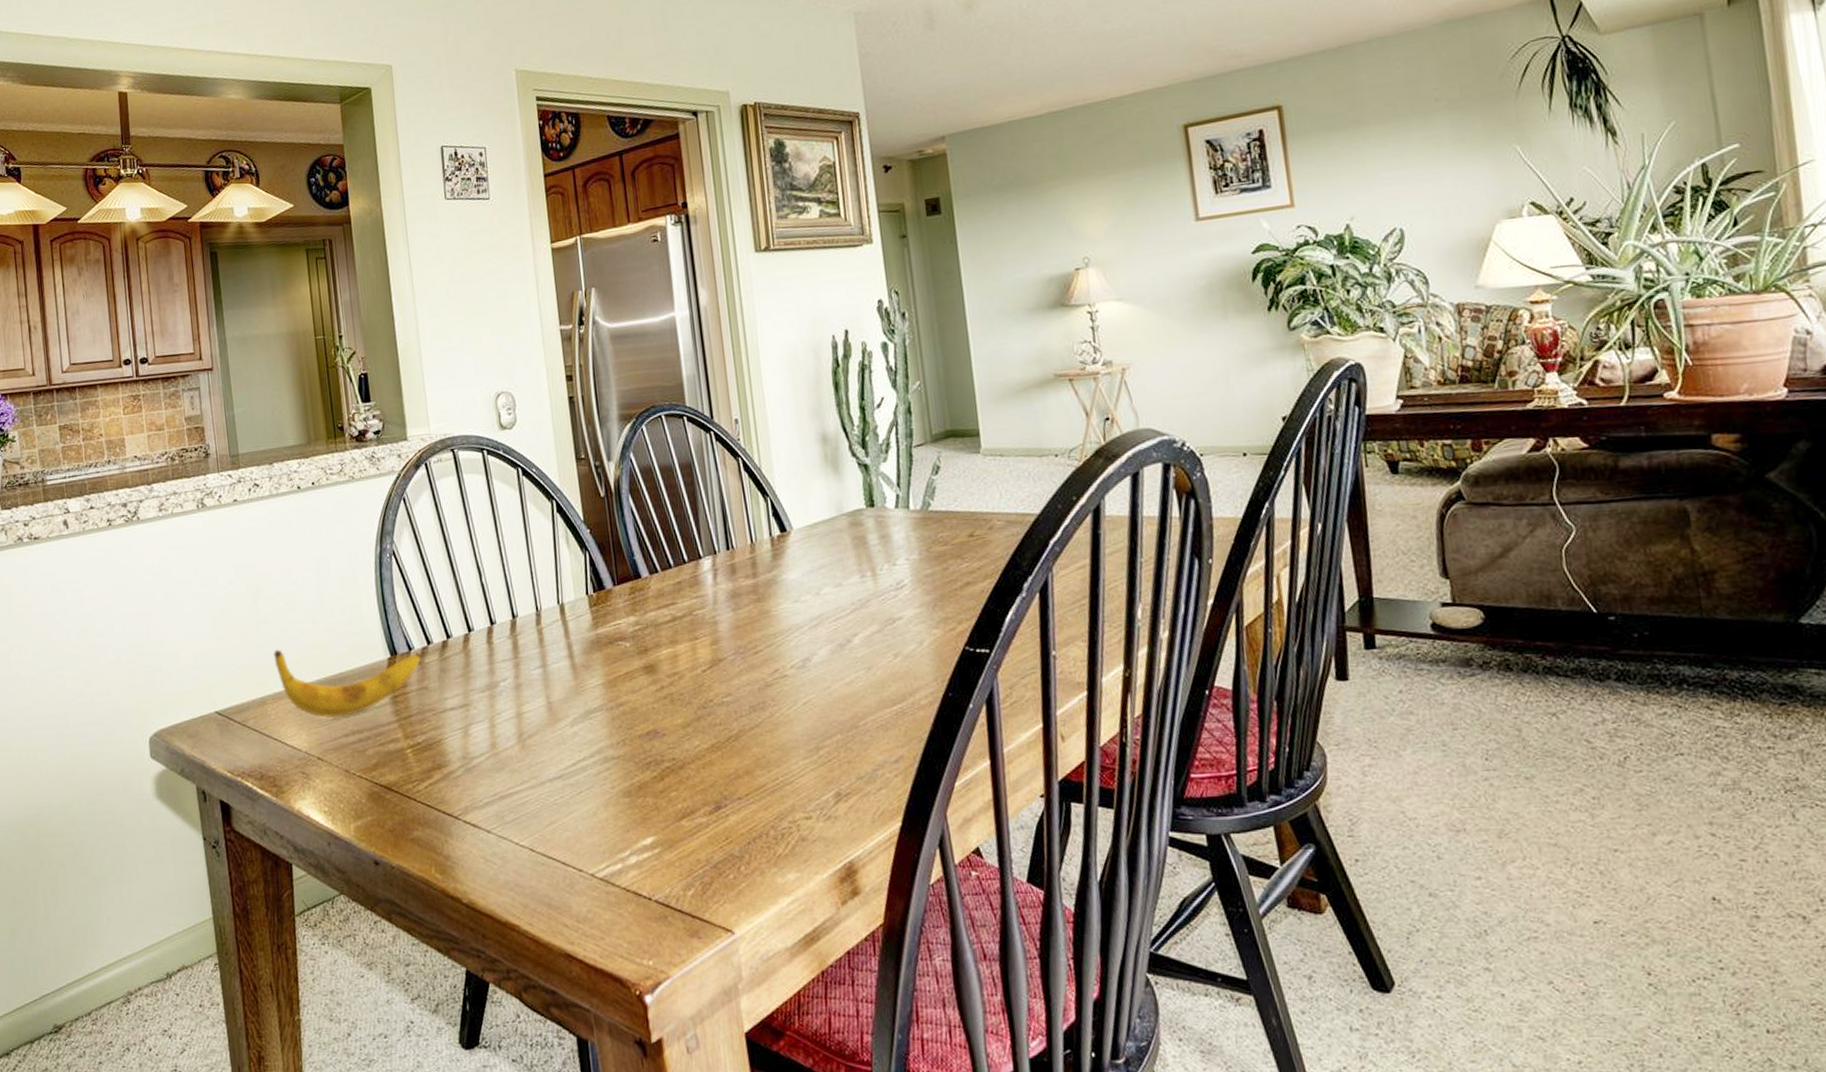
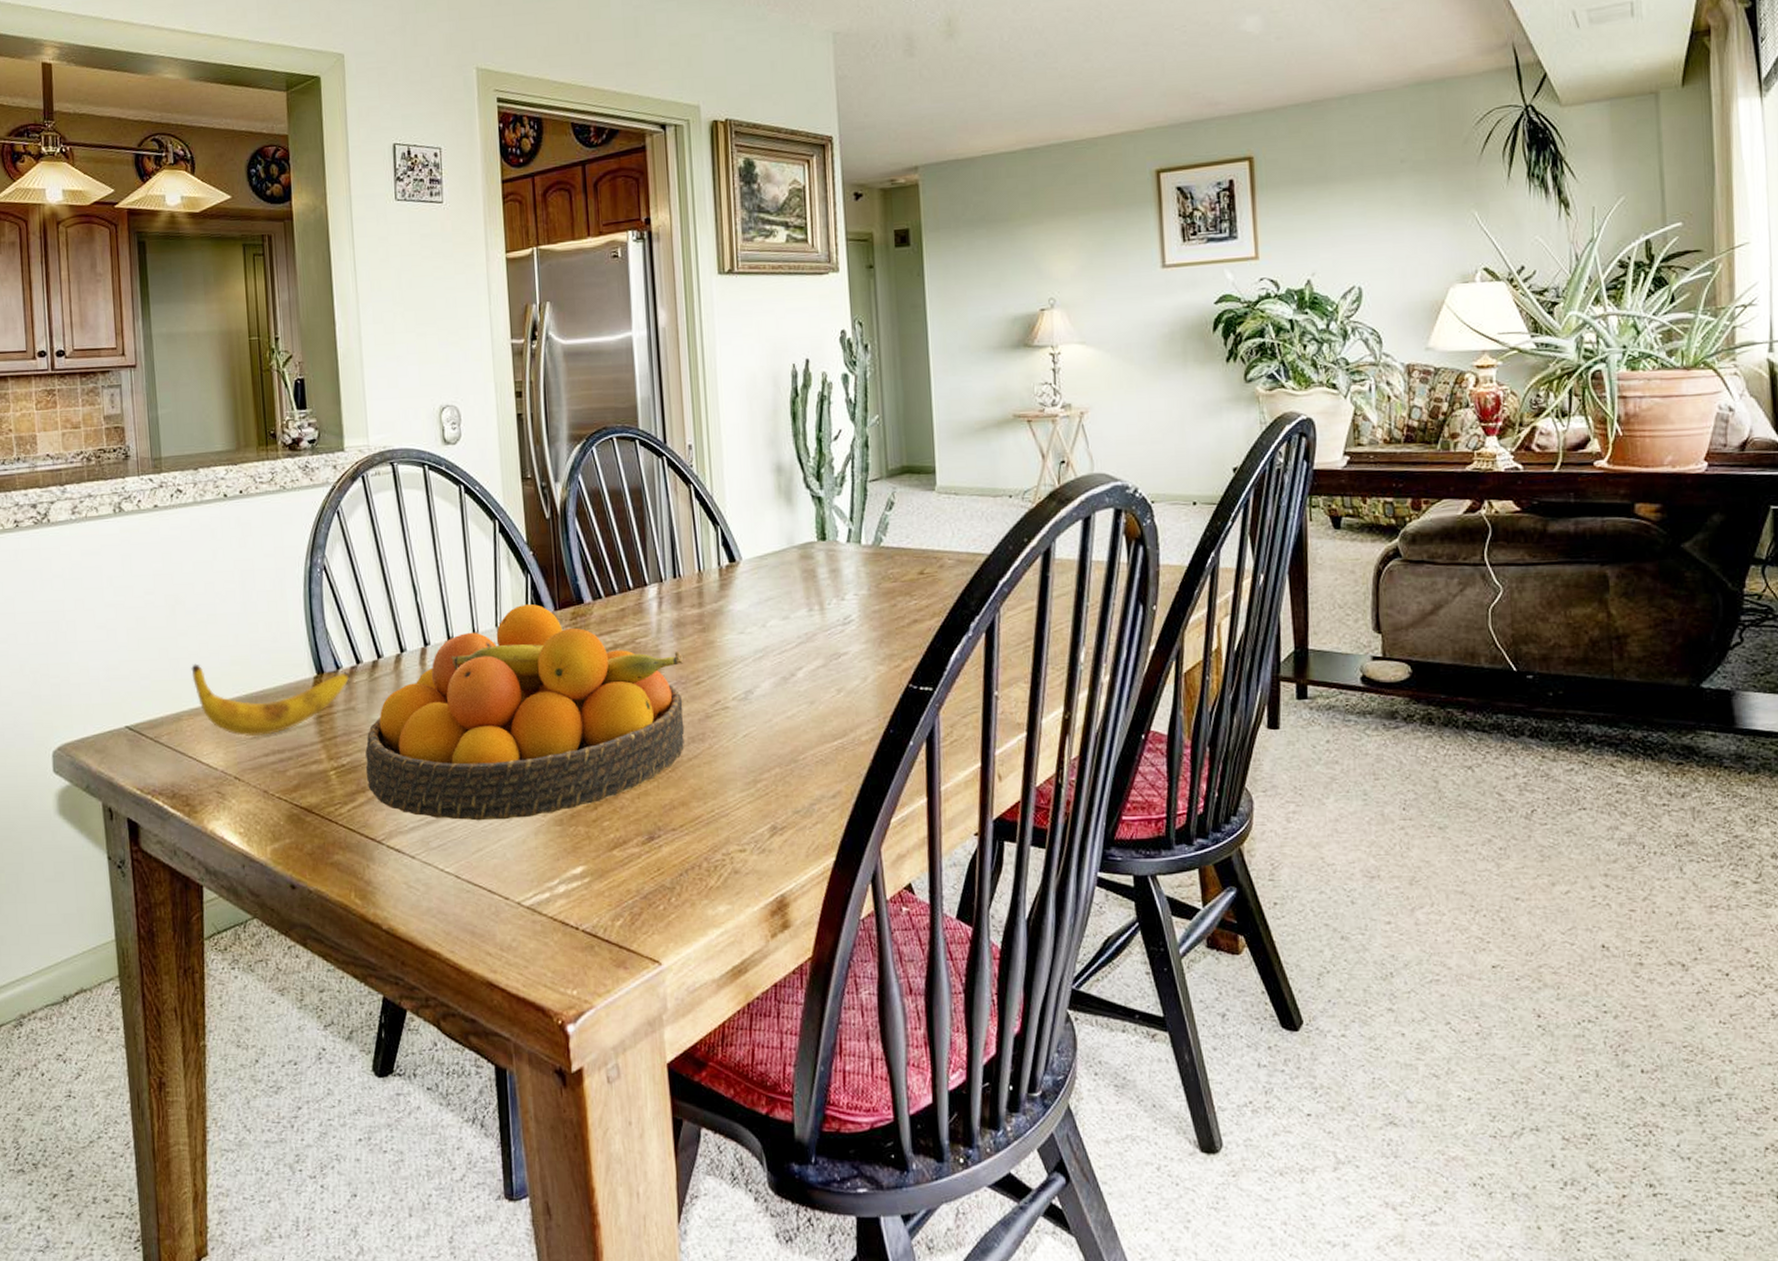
fruit bowl: none [439,581,746,795] -> present [365,604,685,821]

